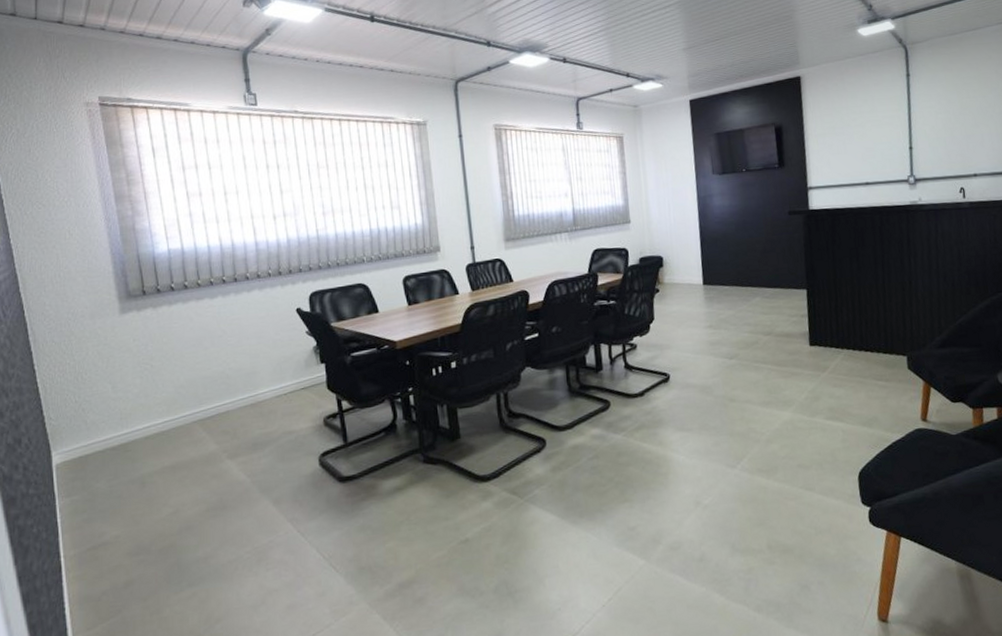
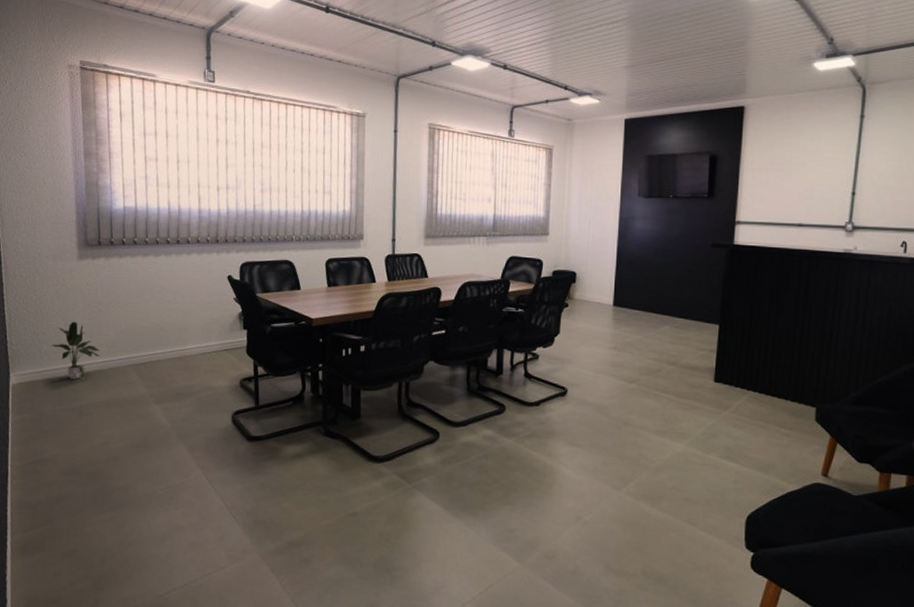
potted plant: none [100,382,159,448] -> present [52,321,100,380]

